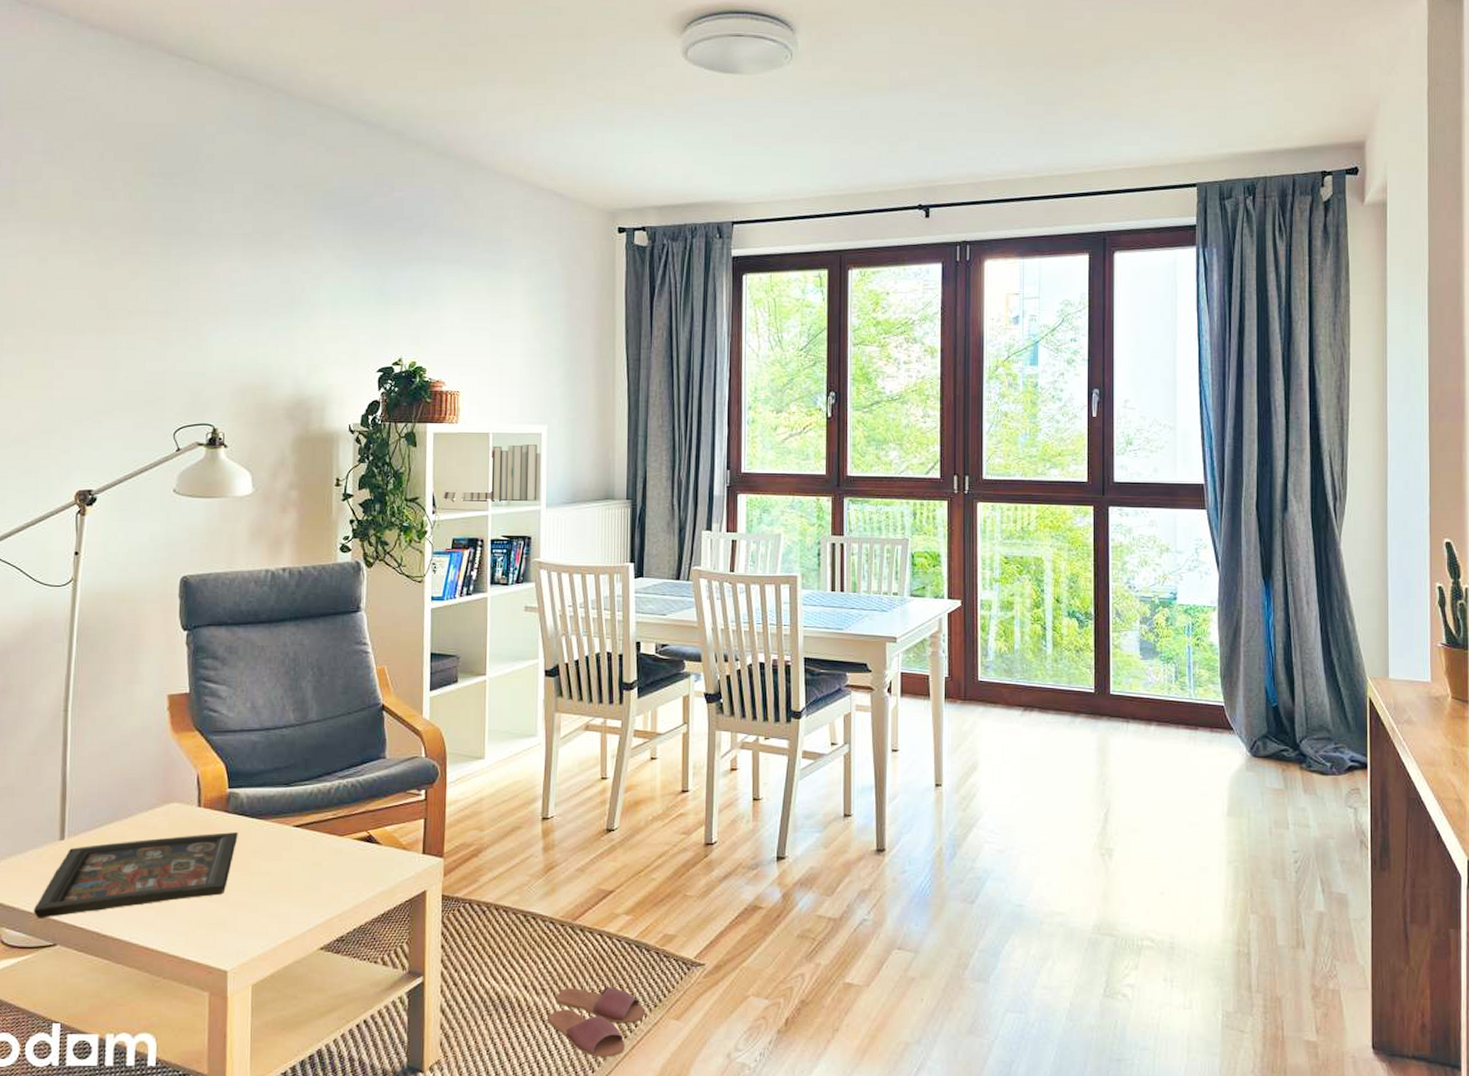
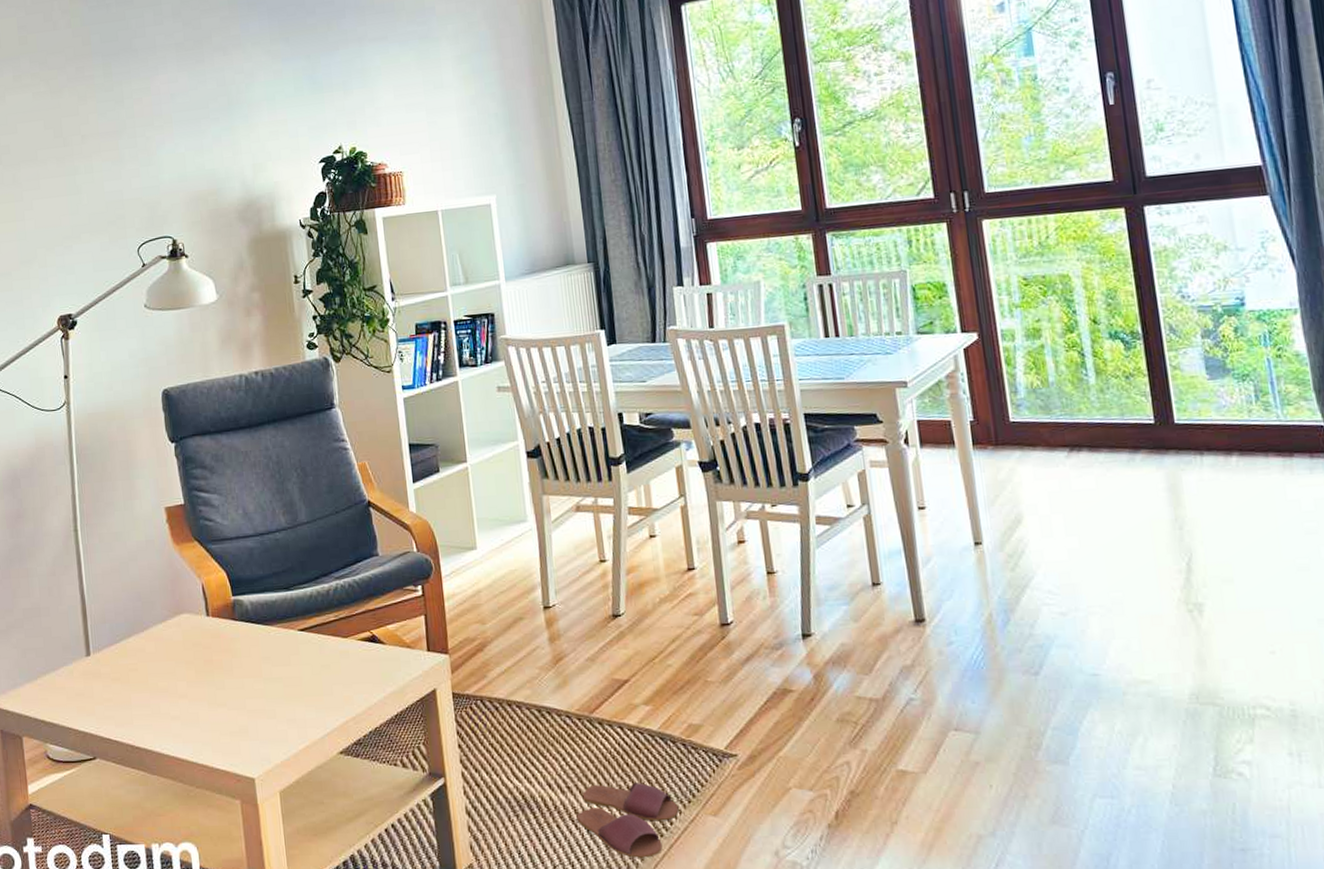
decorative tray: present [34,832,238,918] -> none [72,640,248,733]
books: present [443,444,542,501] -> none [400,217,499,286]

